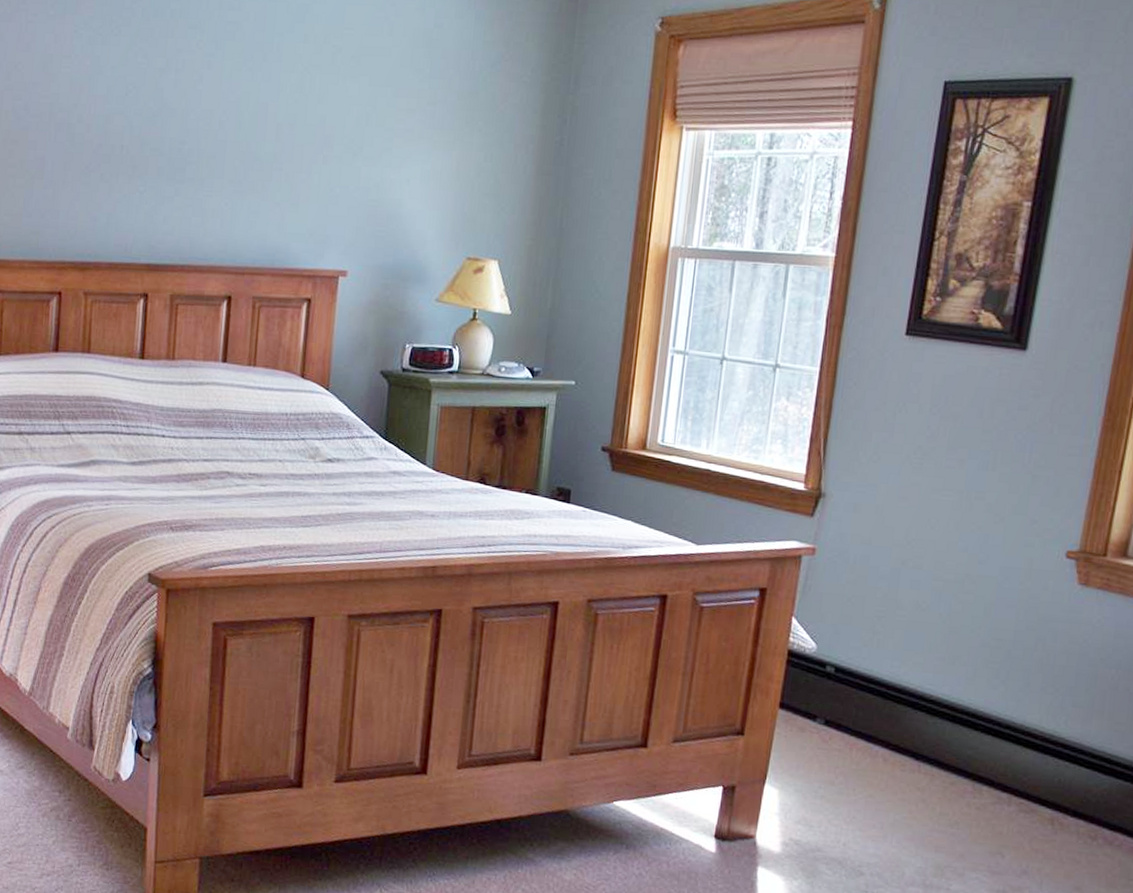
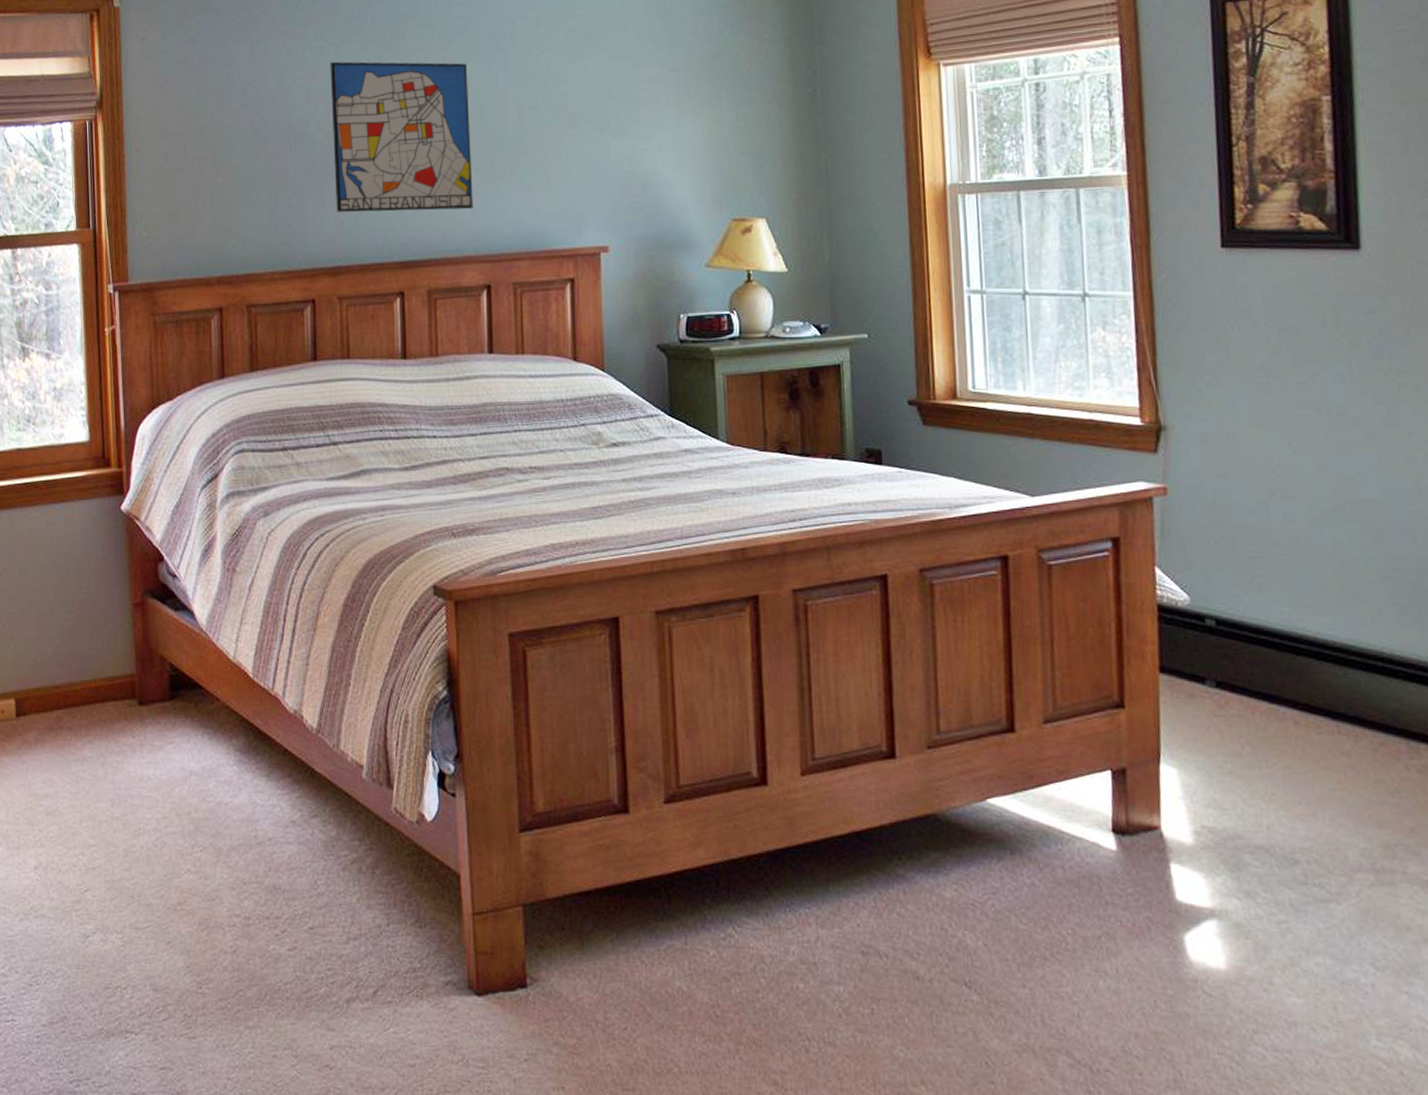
wall art: none [89,53,232,219] -> present [330,61,473,212]

